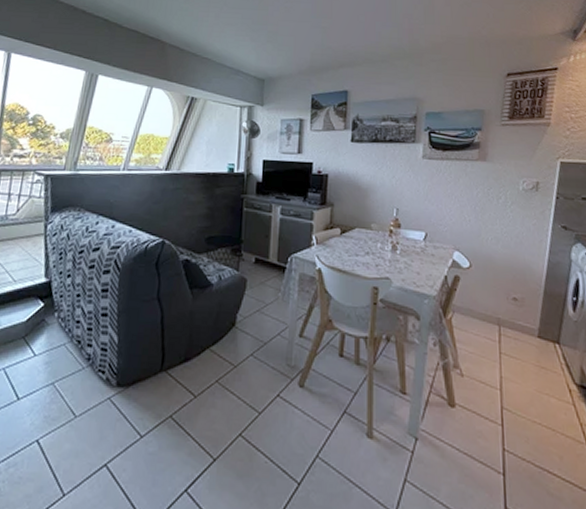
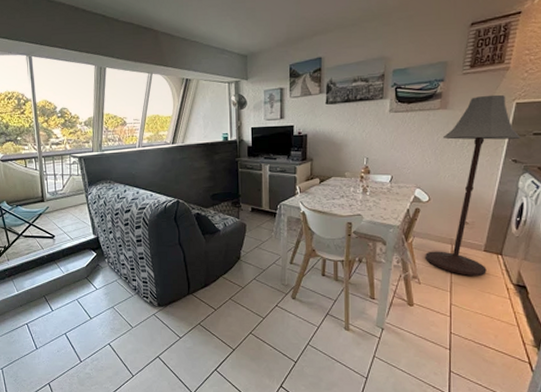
floor lamp: none [468,150,570,372] -> present [425,94,522,277]

